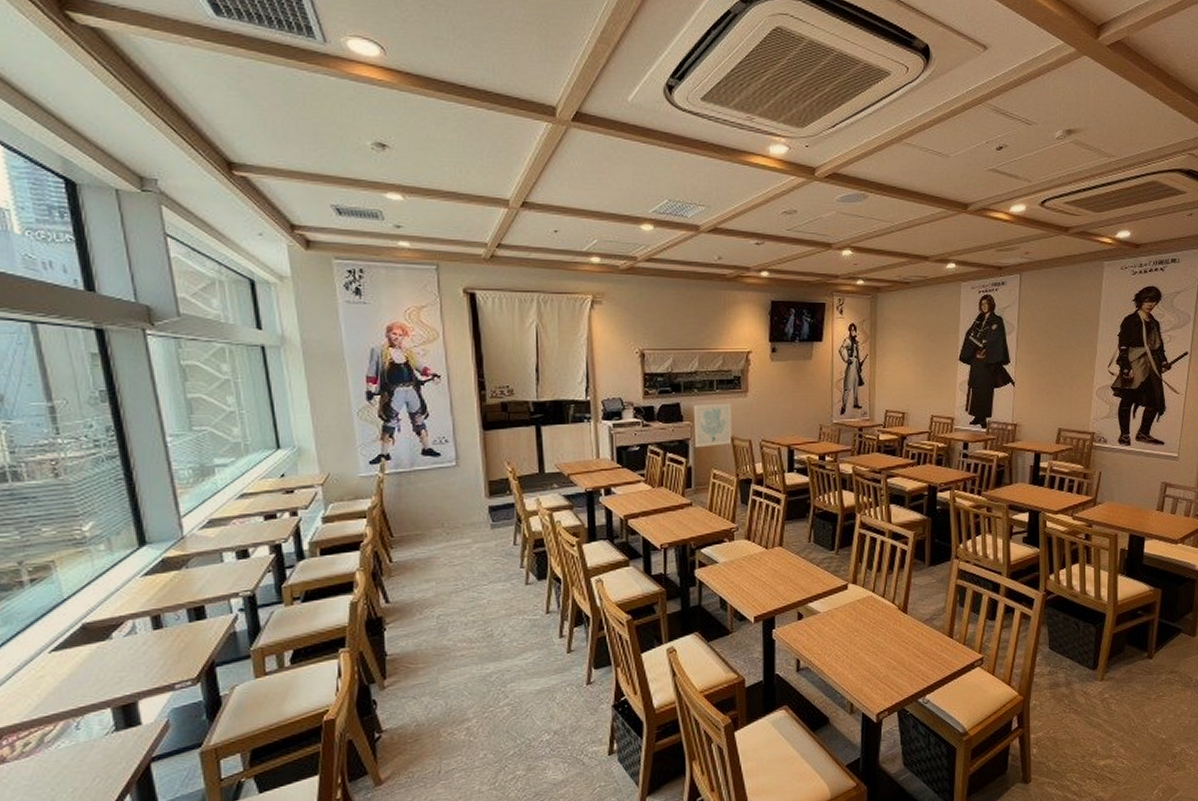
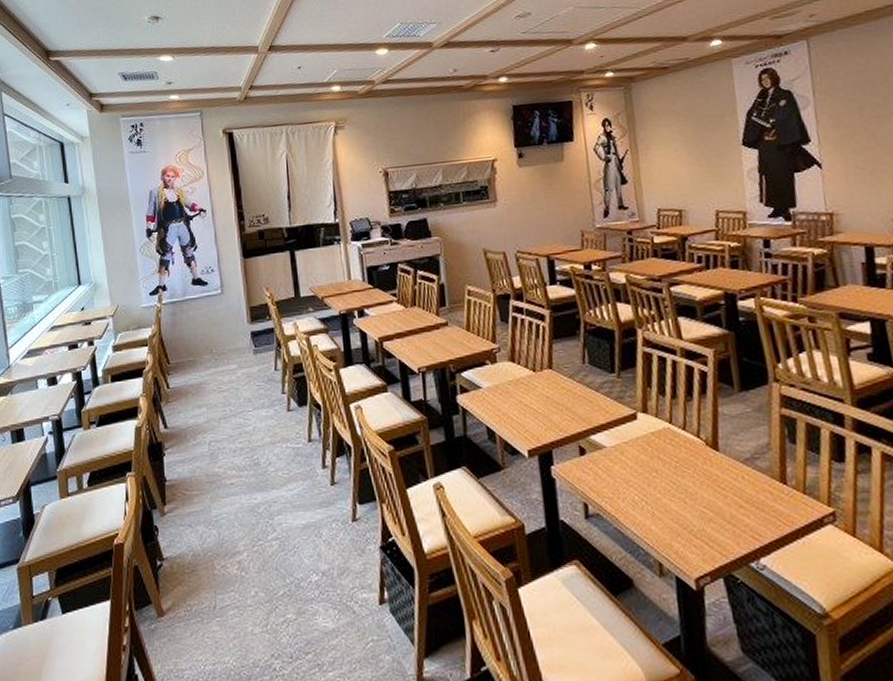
wall art: present [693,403,732,448] -> none [440,214,485,264]

